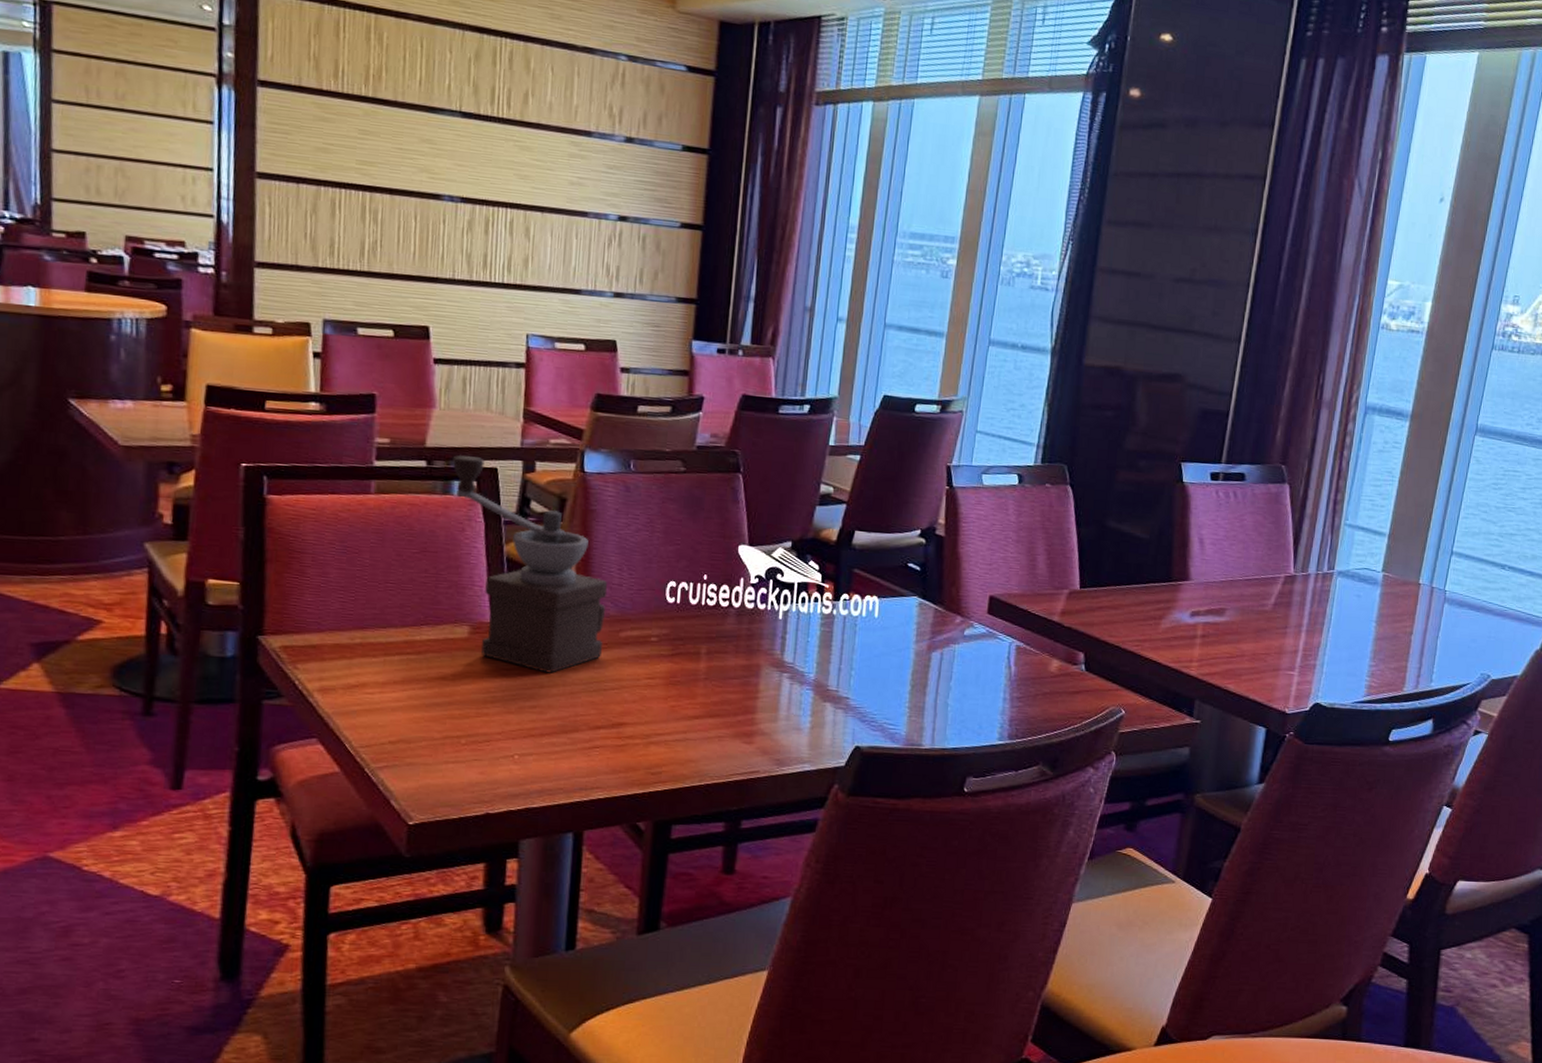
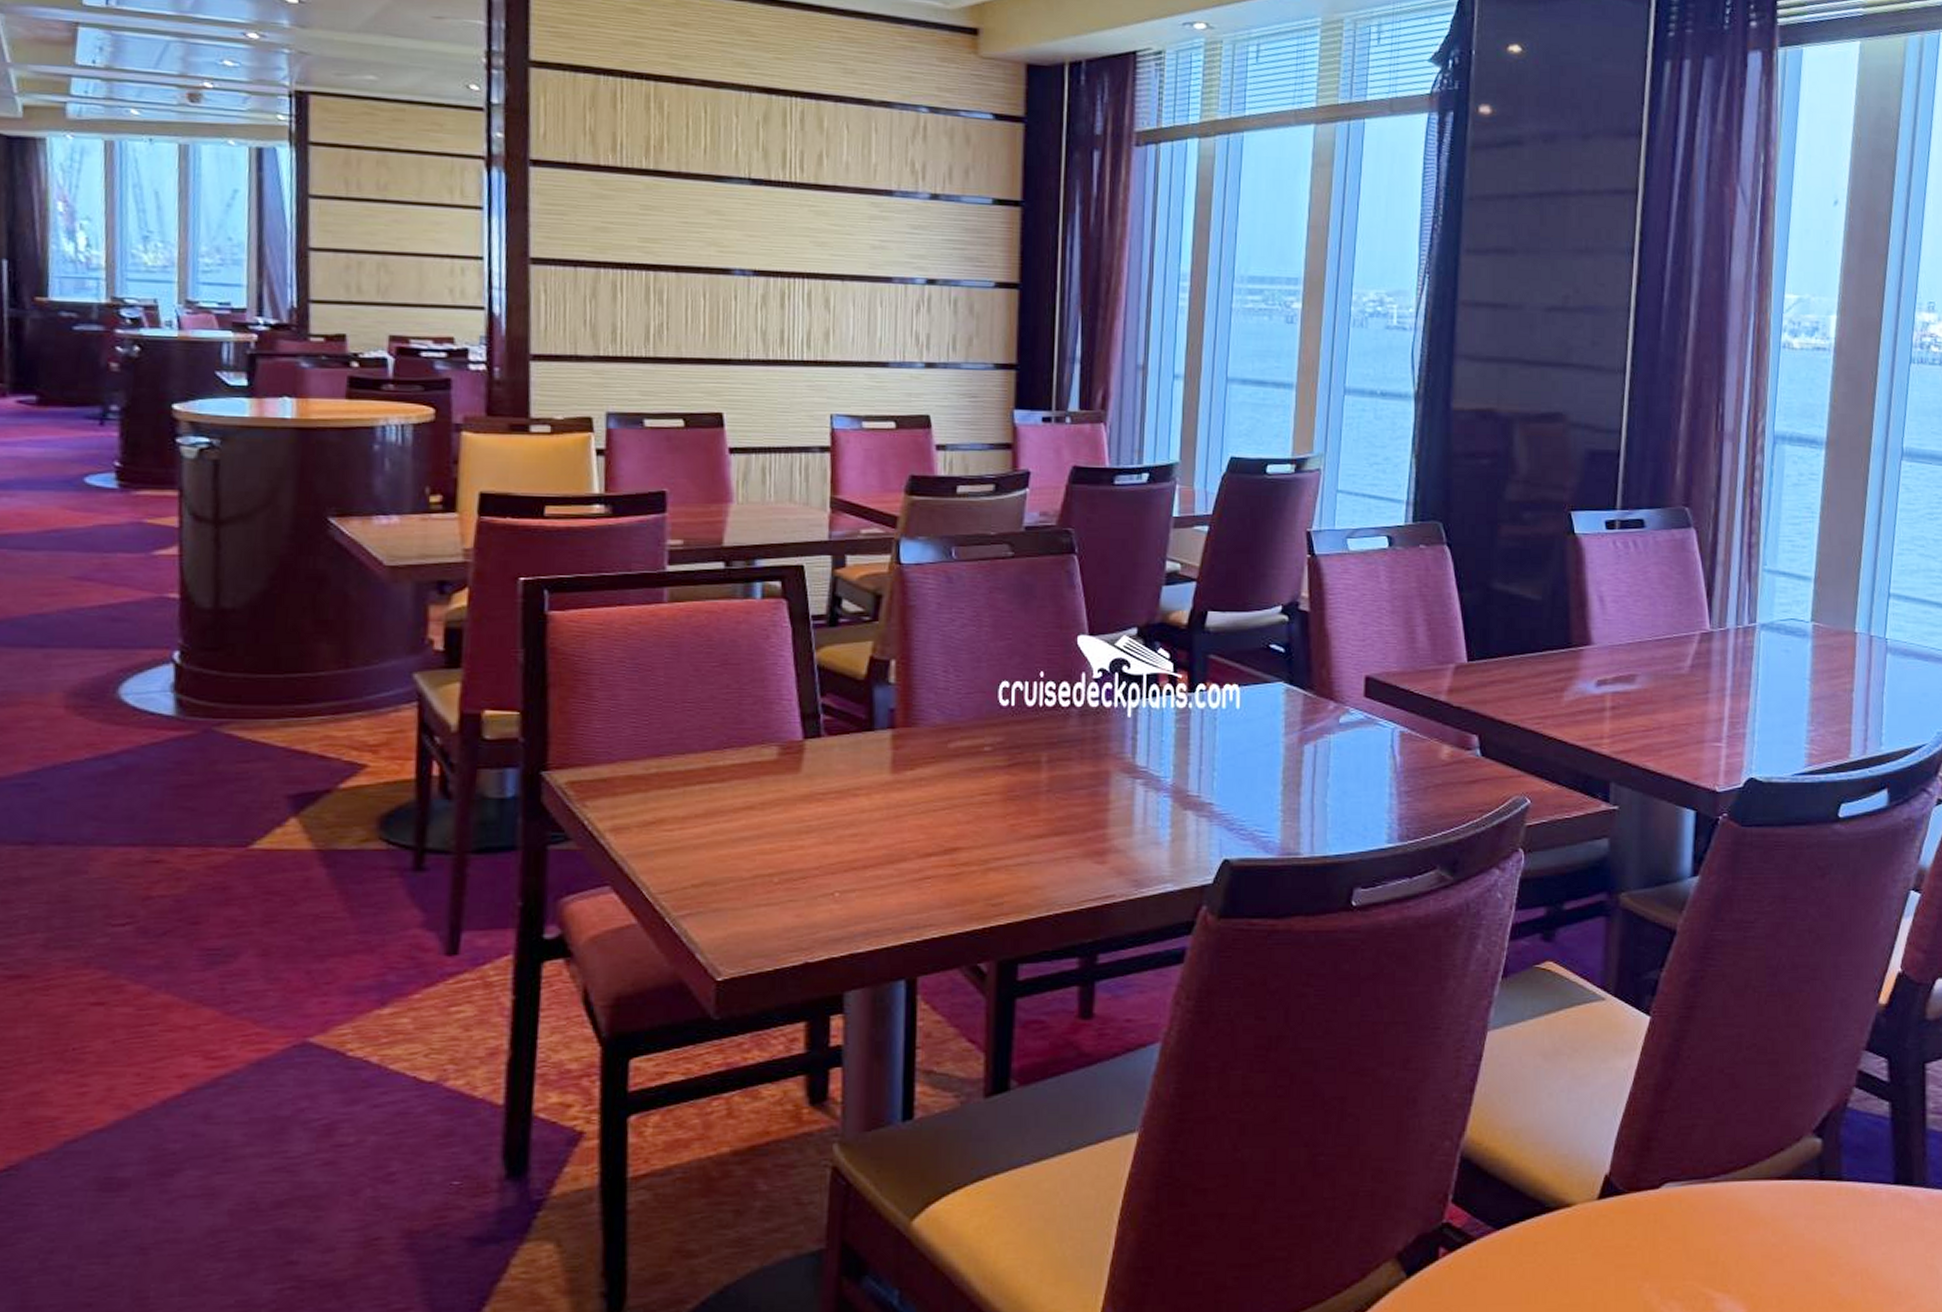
coffee grinder: present [452,455,608,673] -> none [753,554,933,795]

